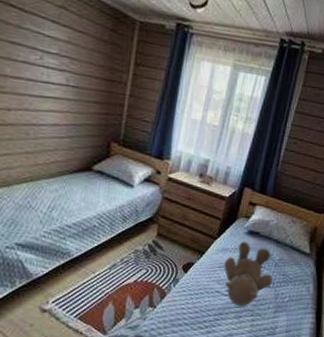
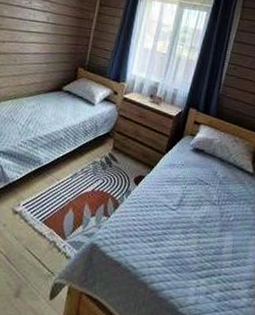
teddy bear: present [224,241,274,307] -> none [171,157,218,223]

